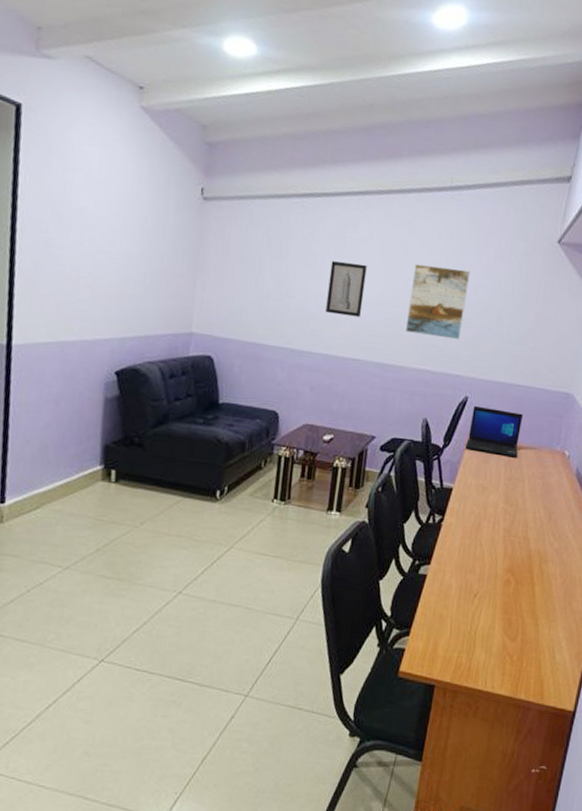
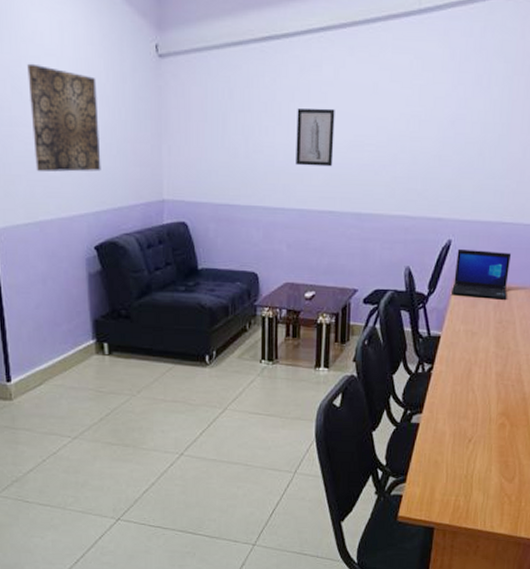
wall art: none [65,190,139,299] -> present [27,63,101,172]
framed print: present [405,264,470,340] -> none [380,101,446,181]

